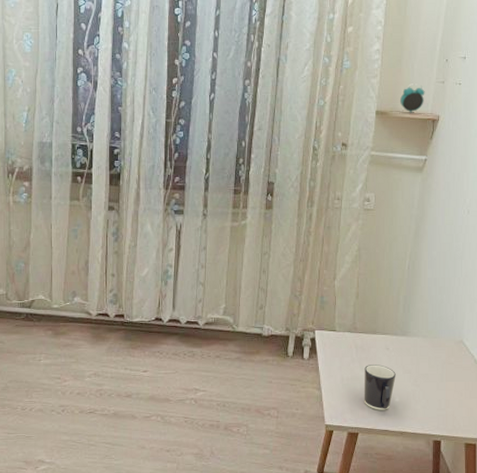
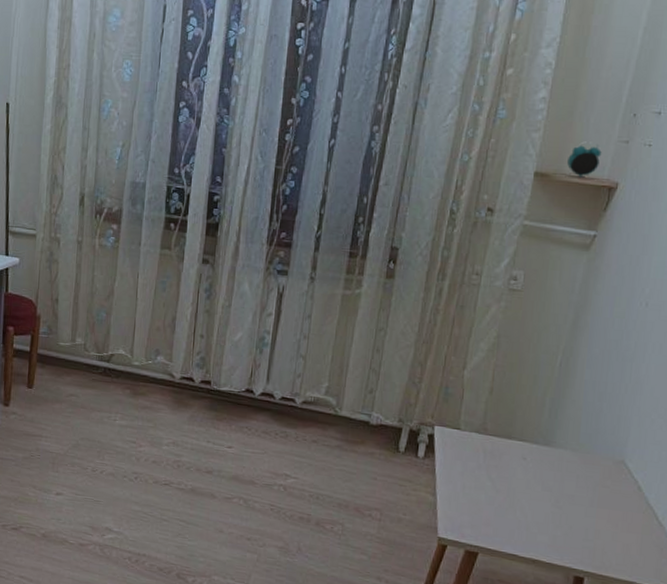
mug: present [363,364,396,410] -> none [488,474,533,531]

